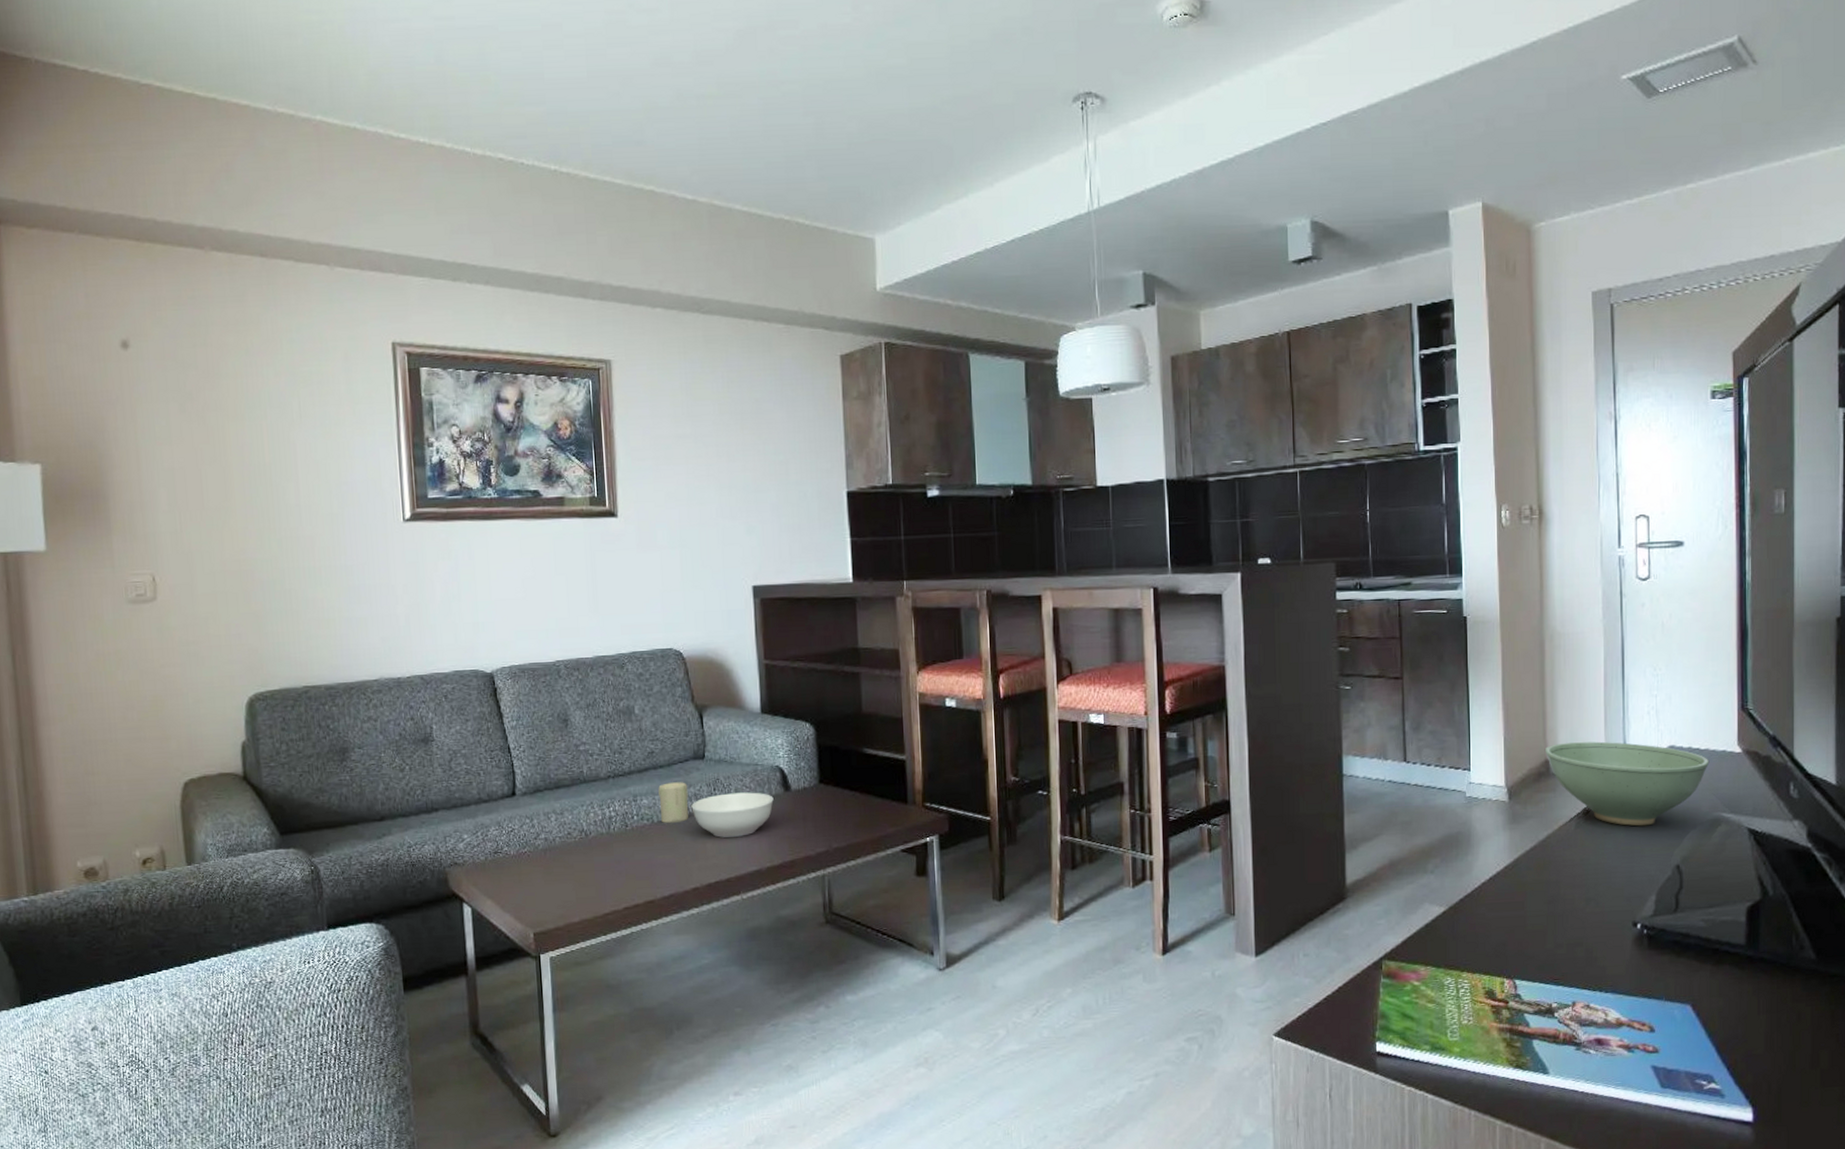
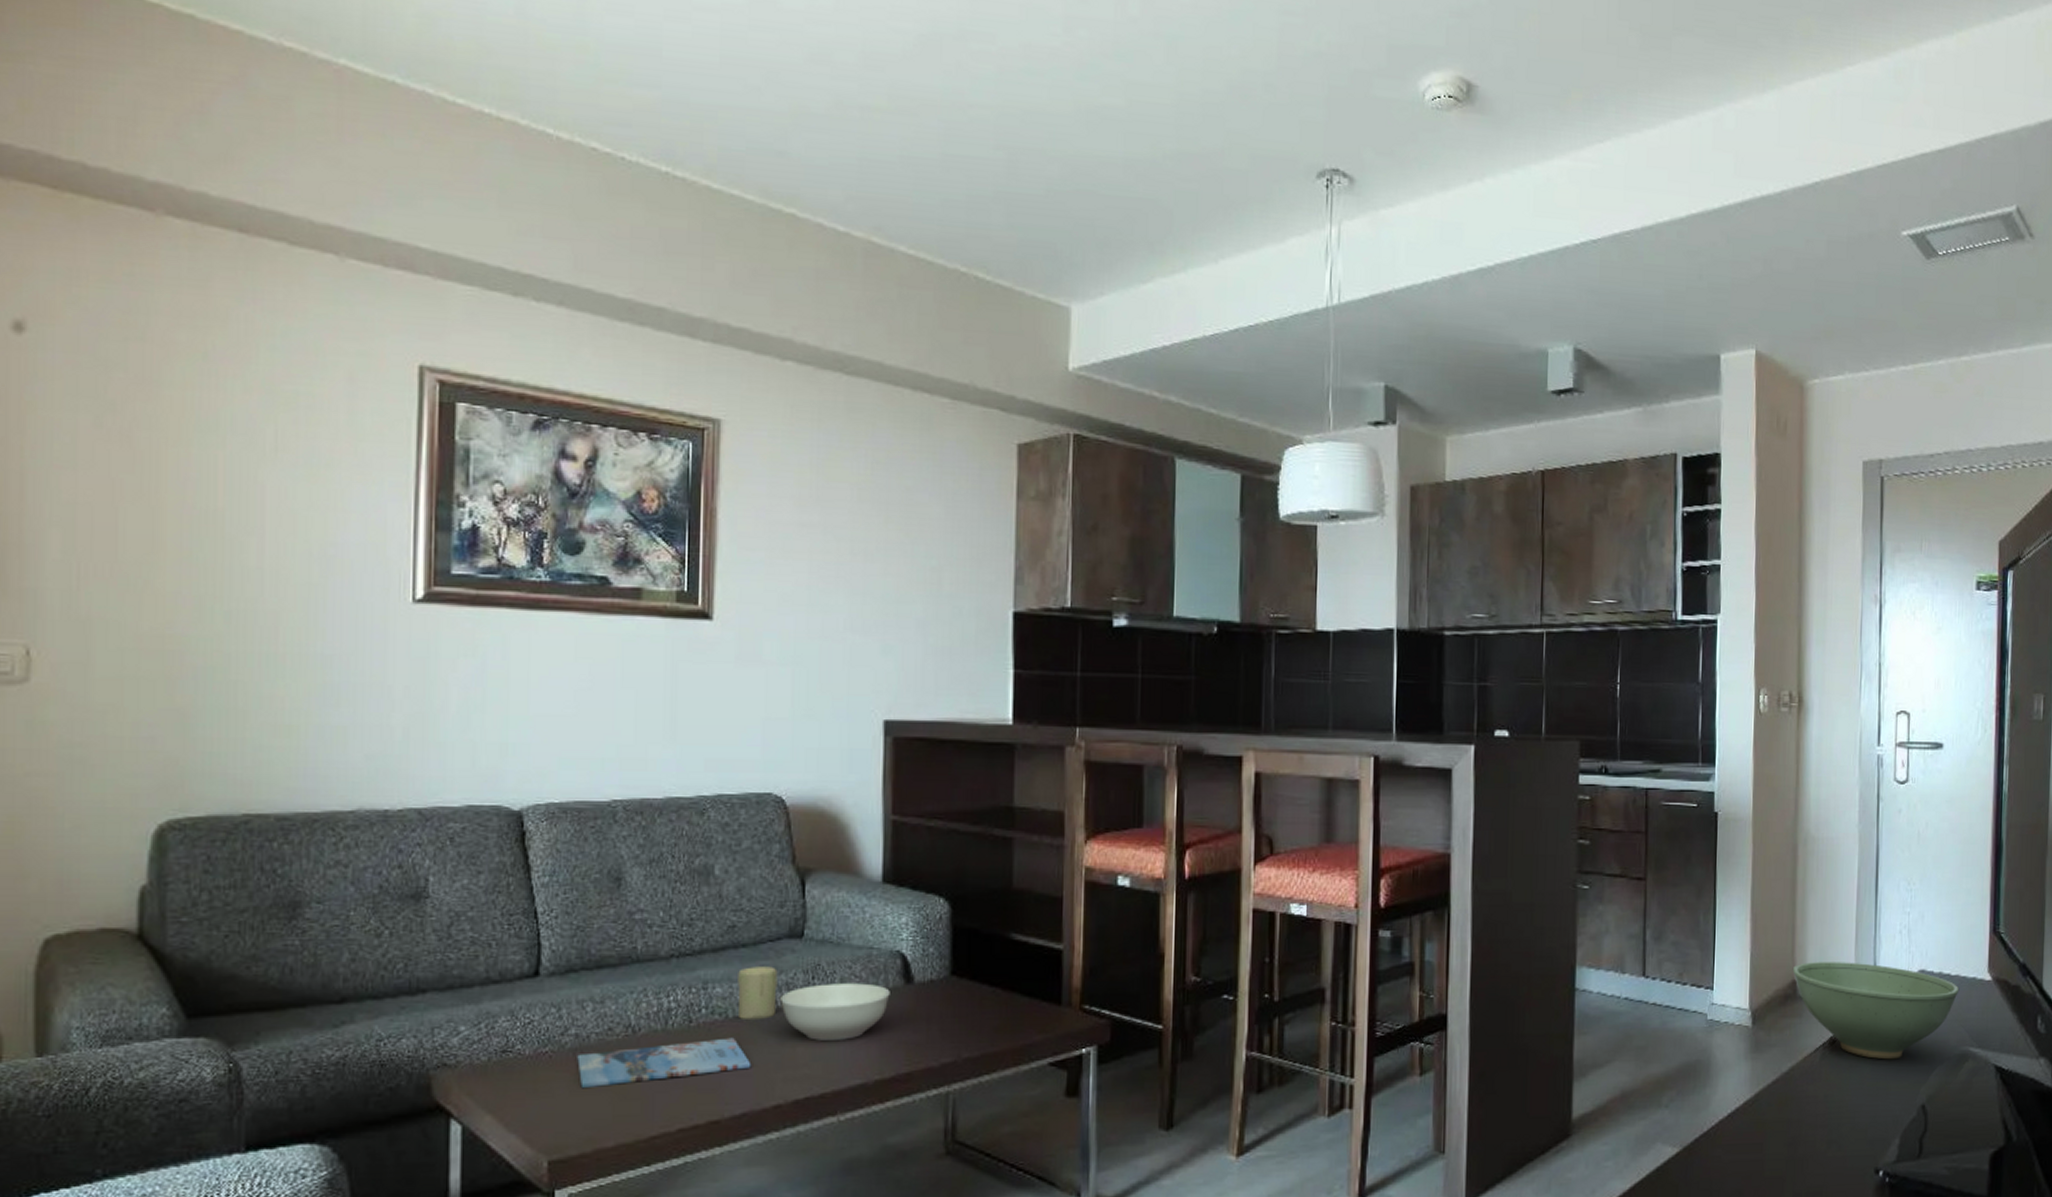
magazine: none [547,837,674,879] -> present [577,1037,752,1089]

